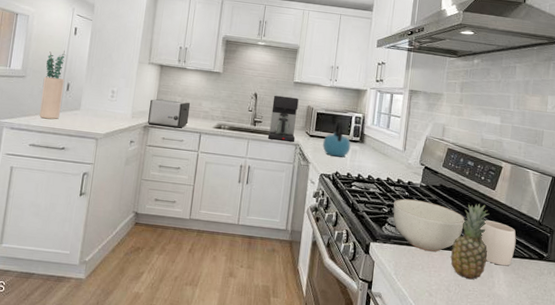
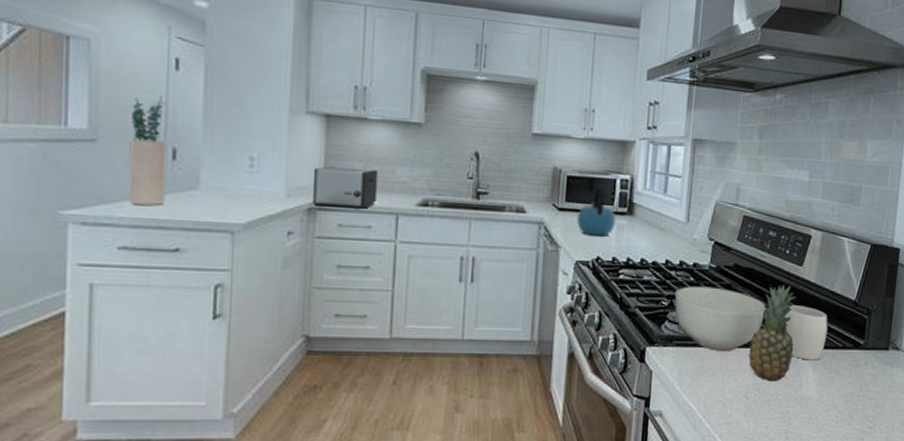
coffee maker: present [268,95,299,143] -> none [499,153,541,221]

